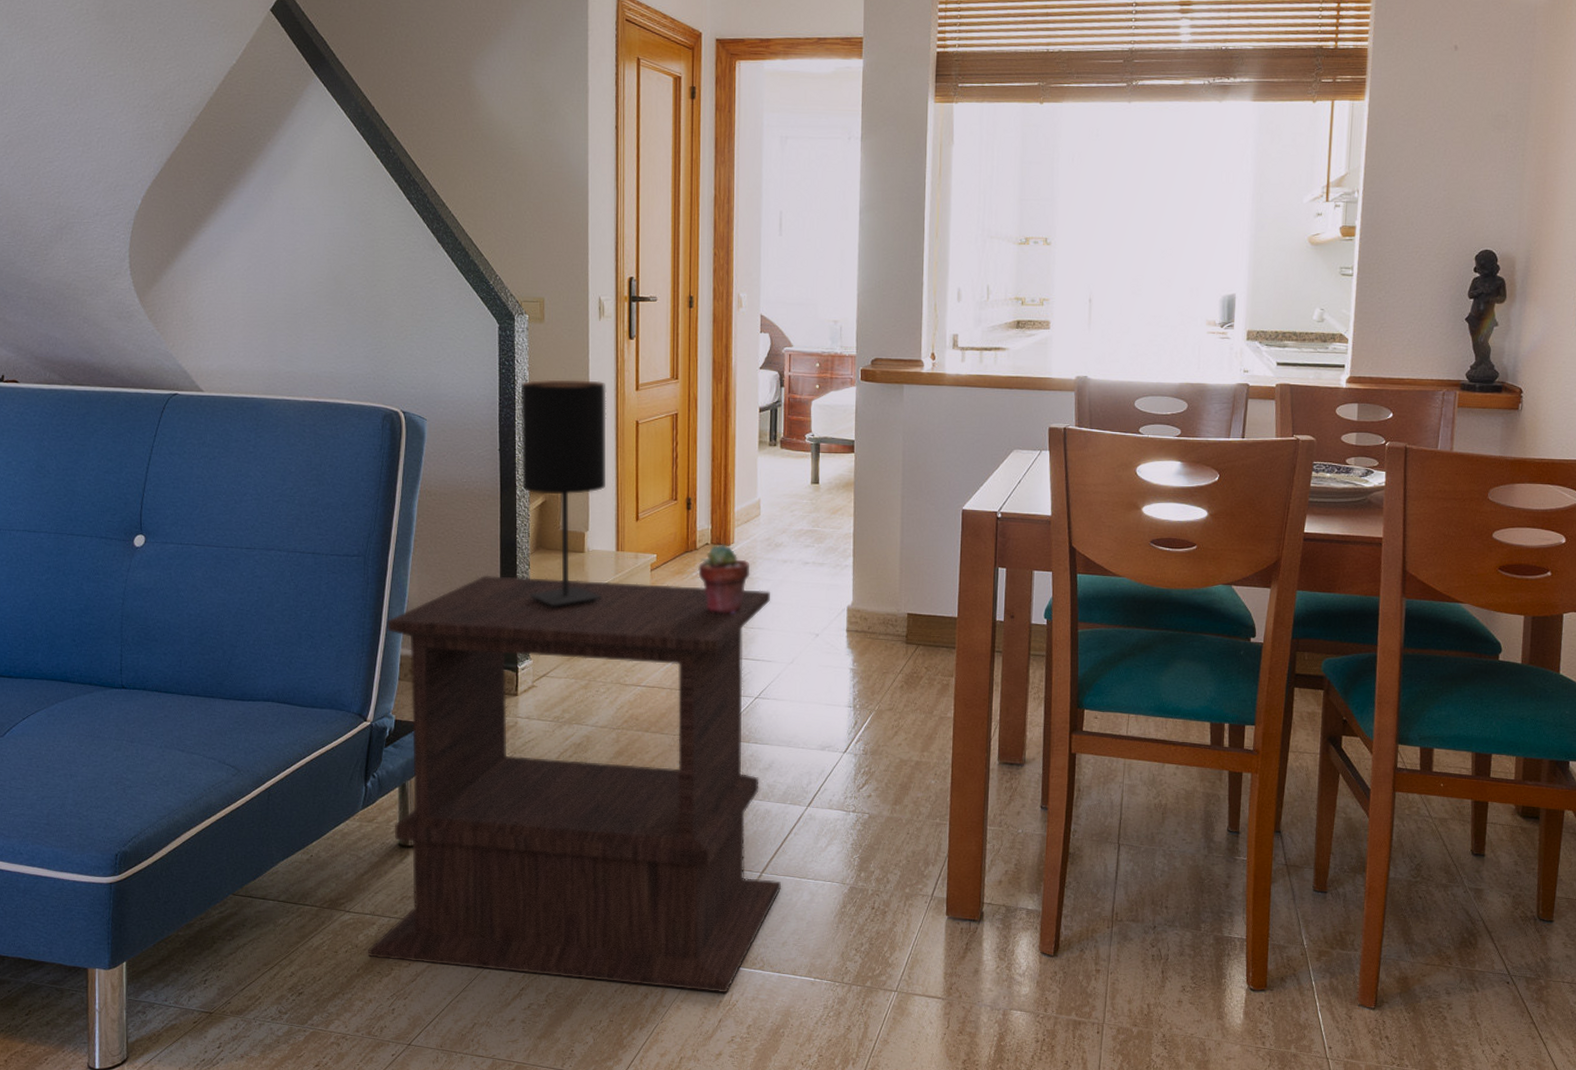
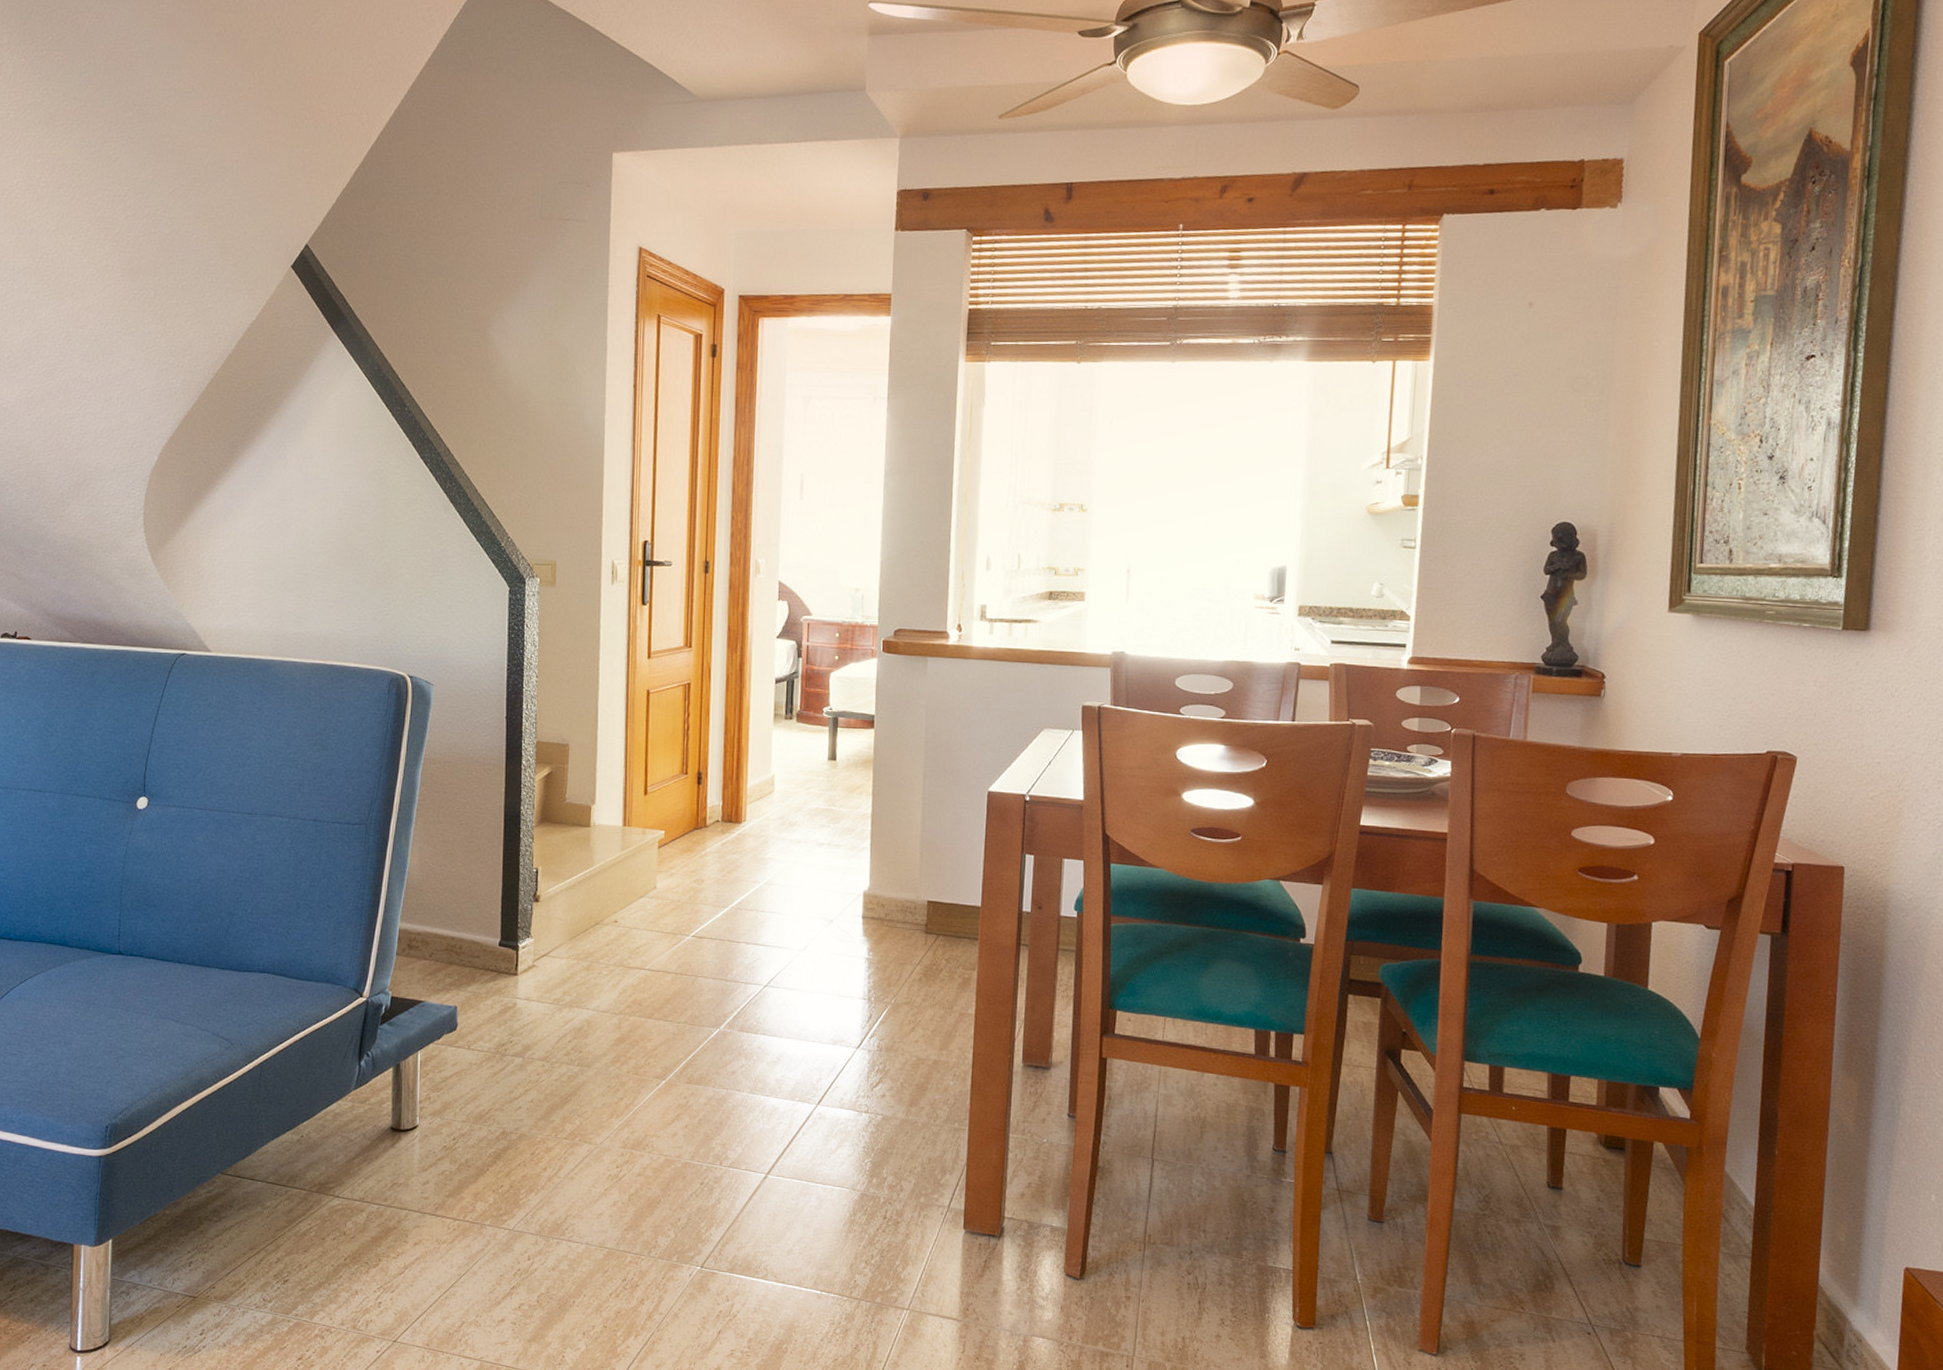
side table: present [368,575,782,993] -> none [356,847,788,1303]
table lamp: present [520,379,607,608] -> none [528,645,617,885]
potted succulent: present [698,544,750,615] -> none [708,821,762,897]

